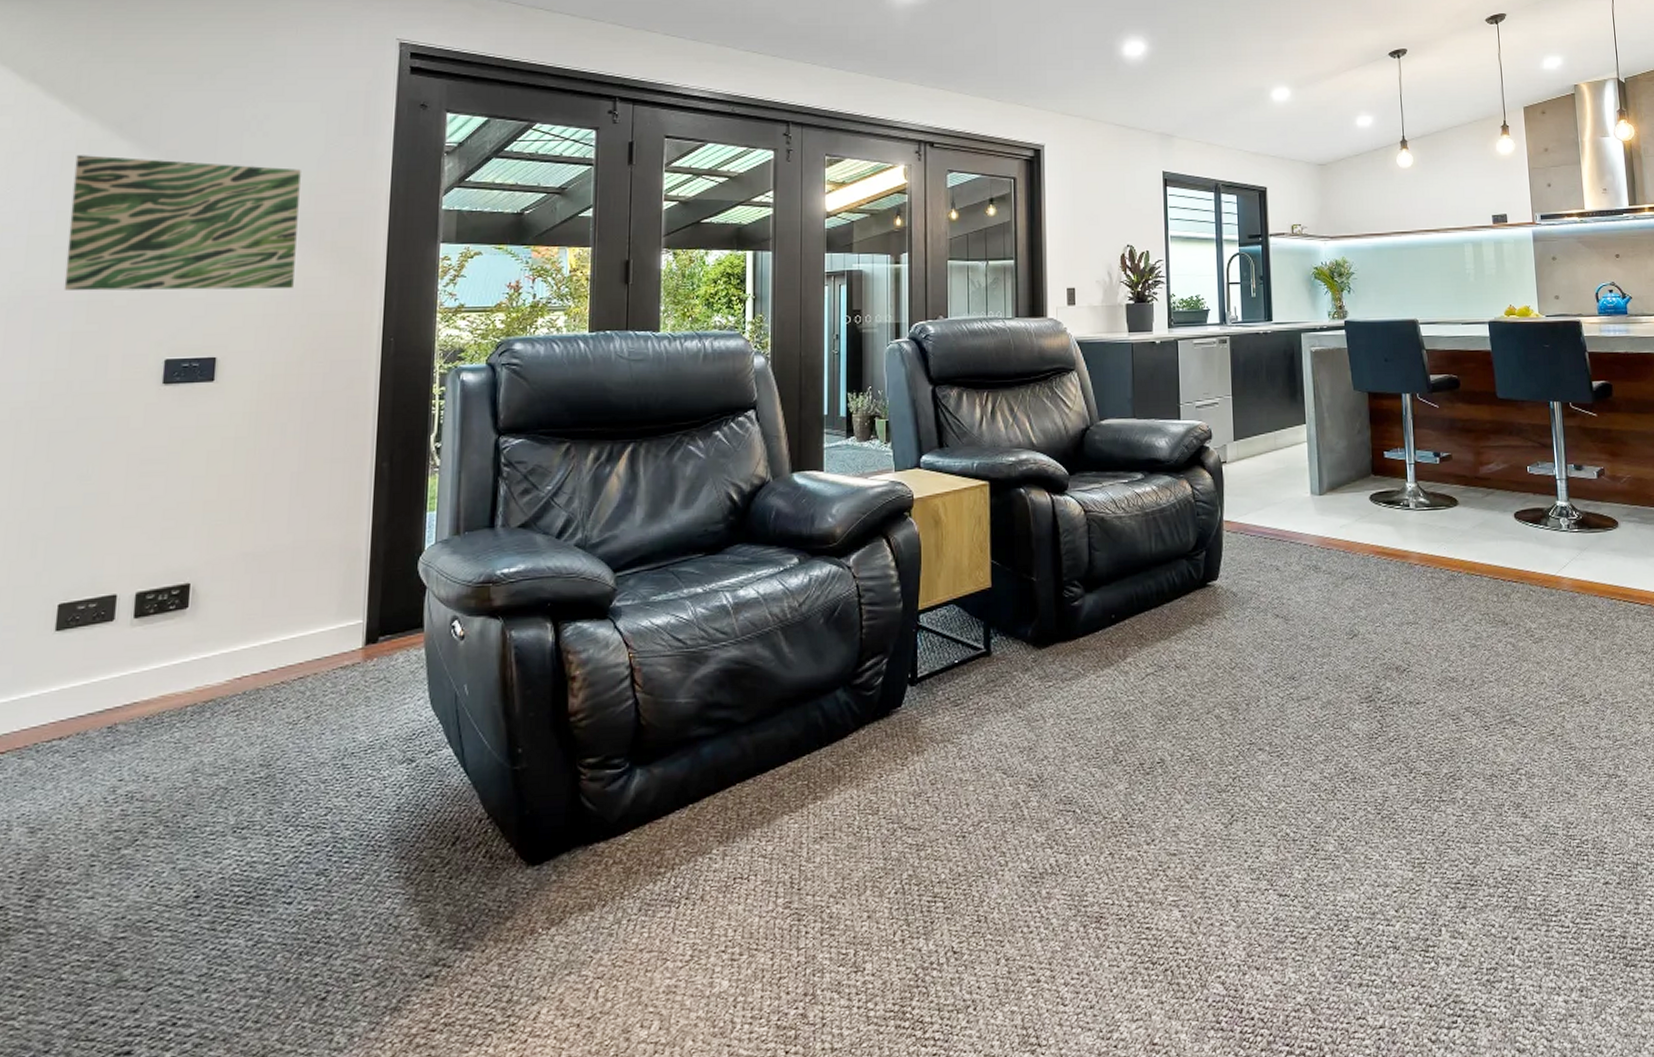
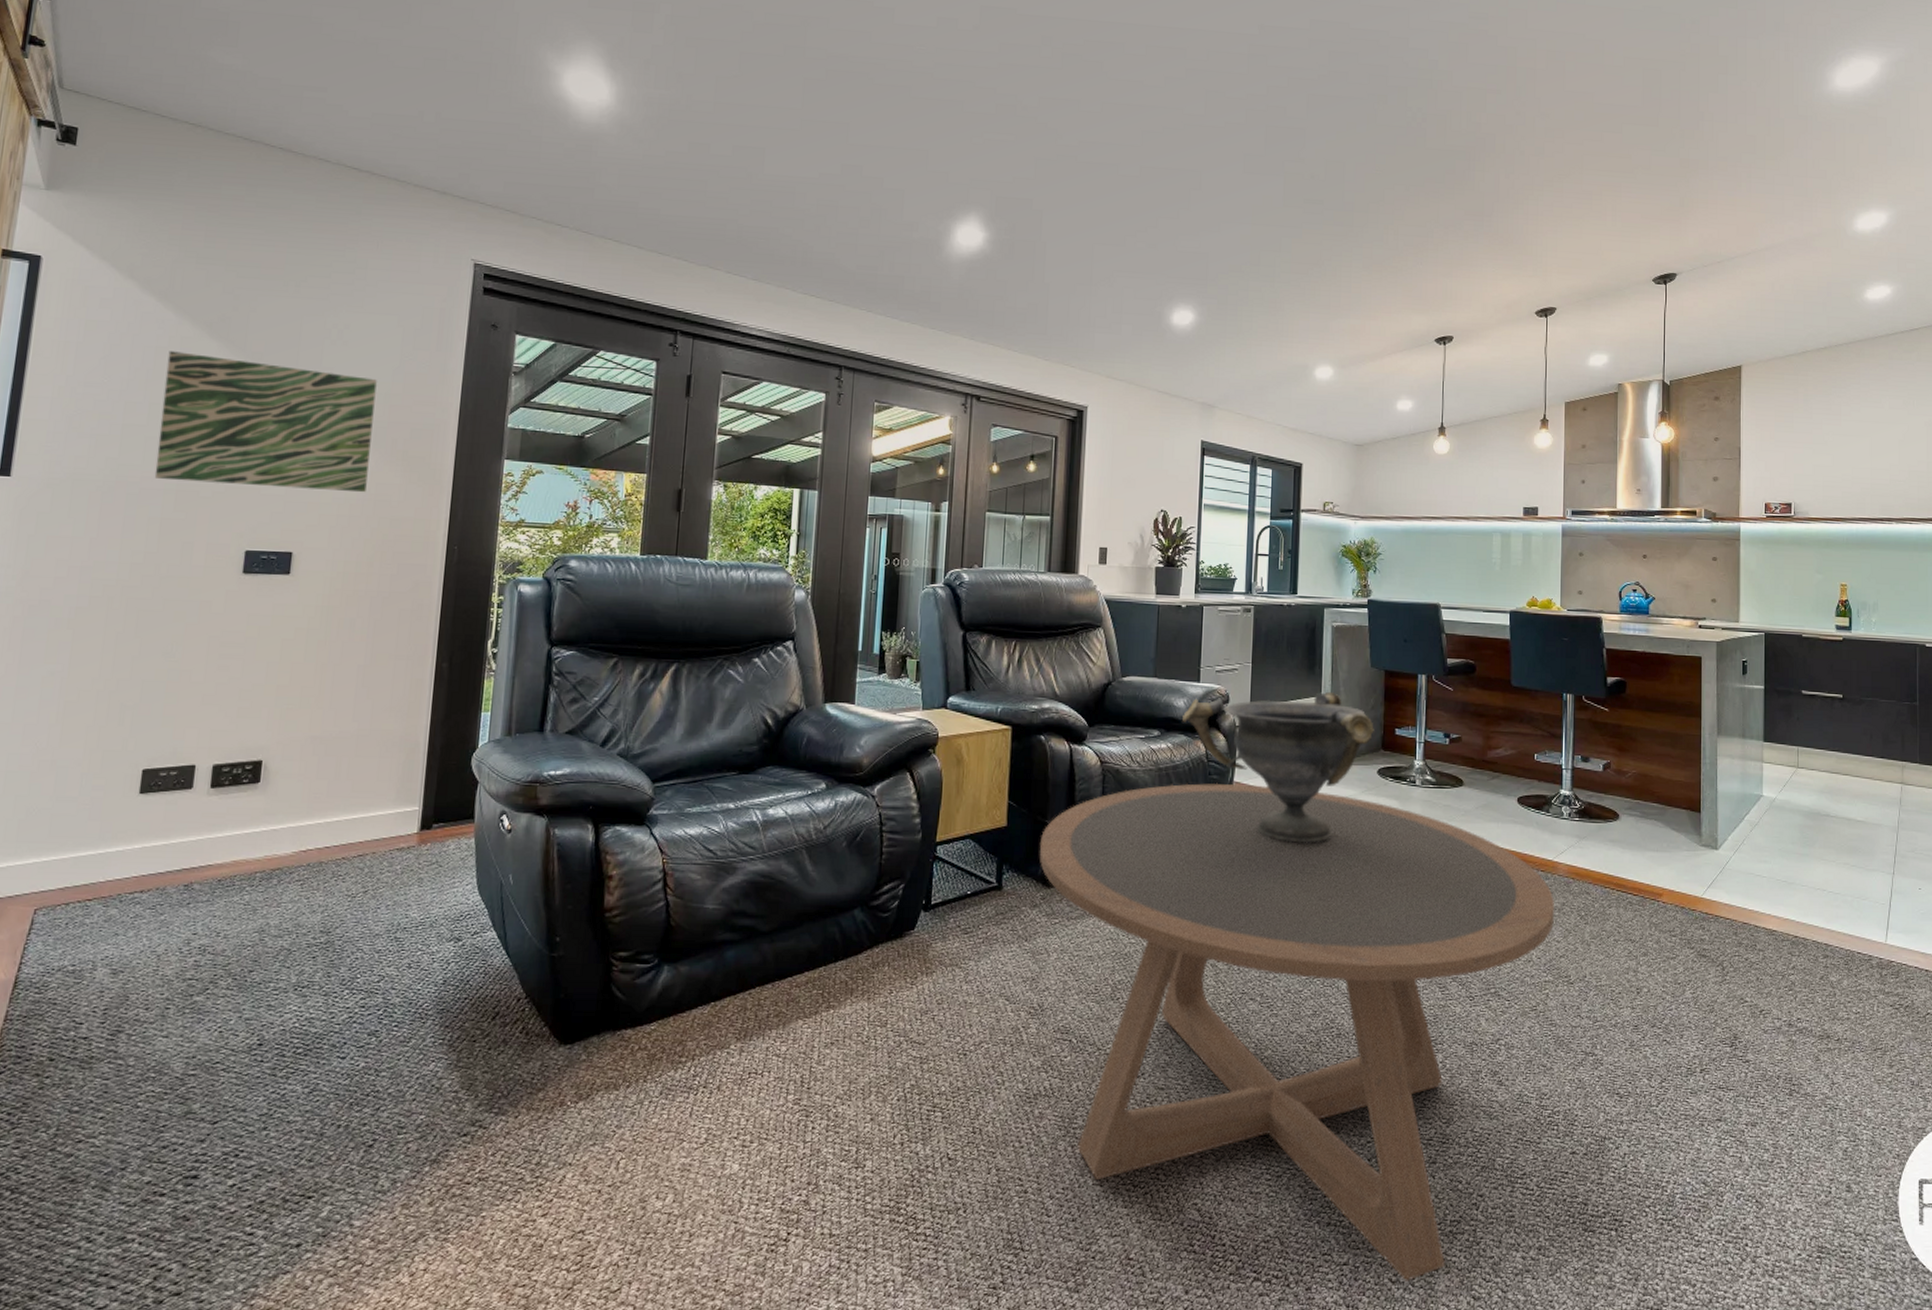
coffee table: none [1027,521,1563,1040] -> present [1039,783,1554,1281]
decorative bowl: none [1166,418,1363,579] -> present [1183,691,1374,843]

